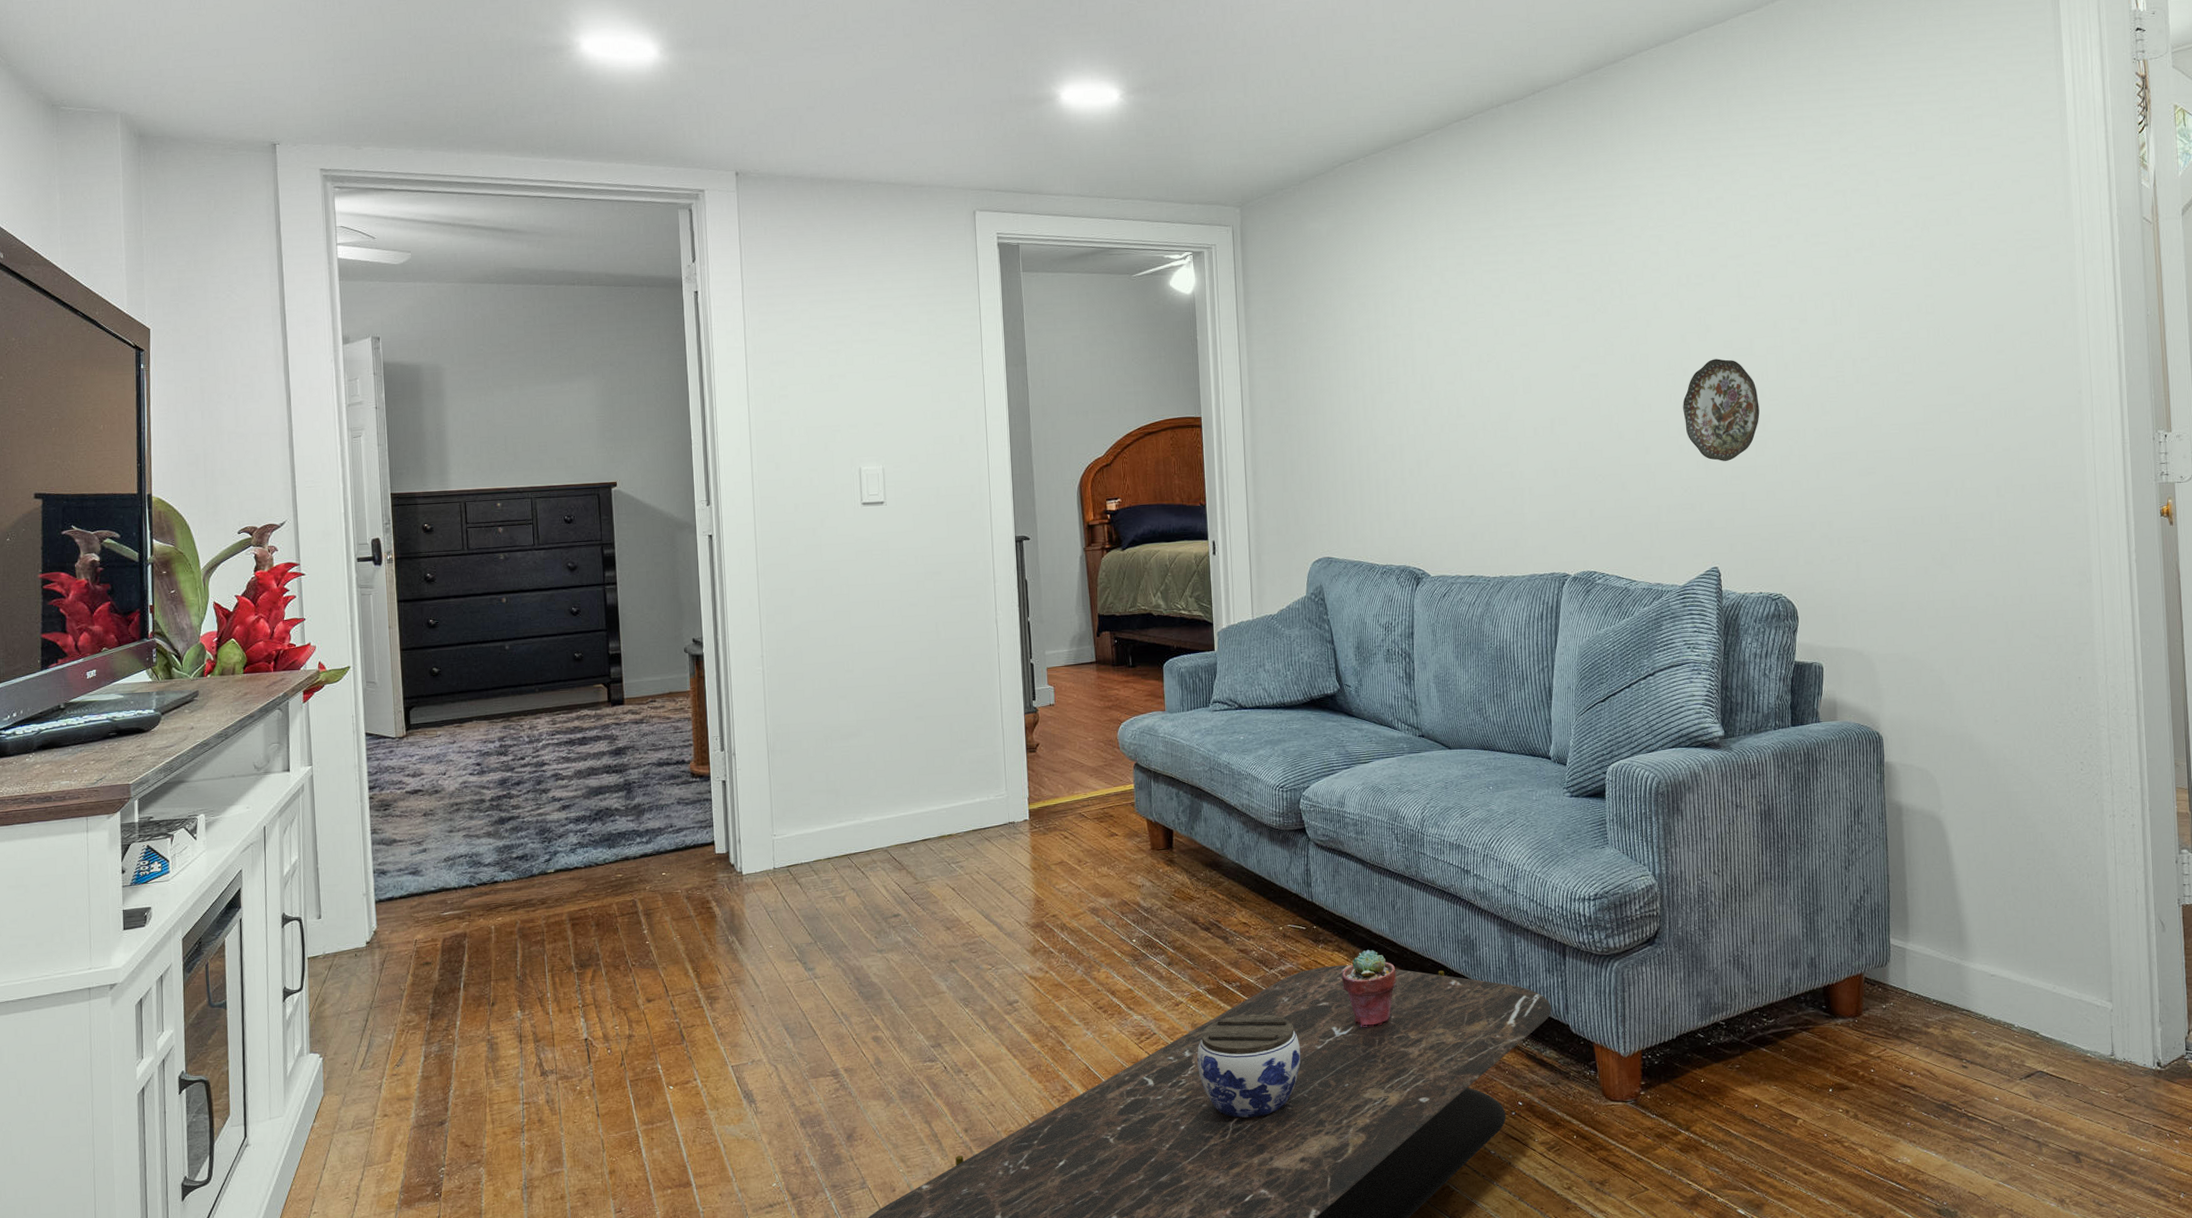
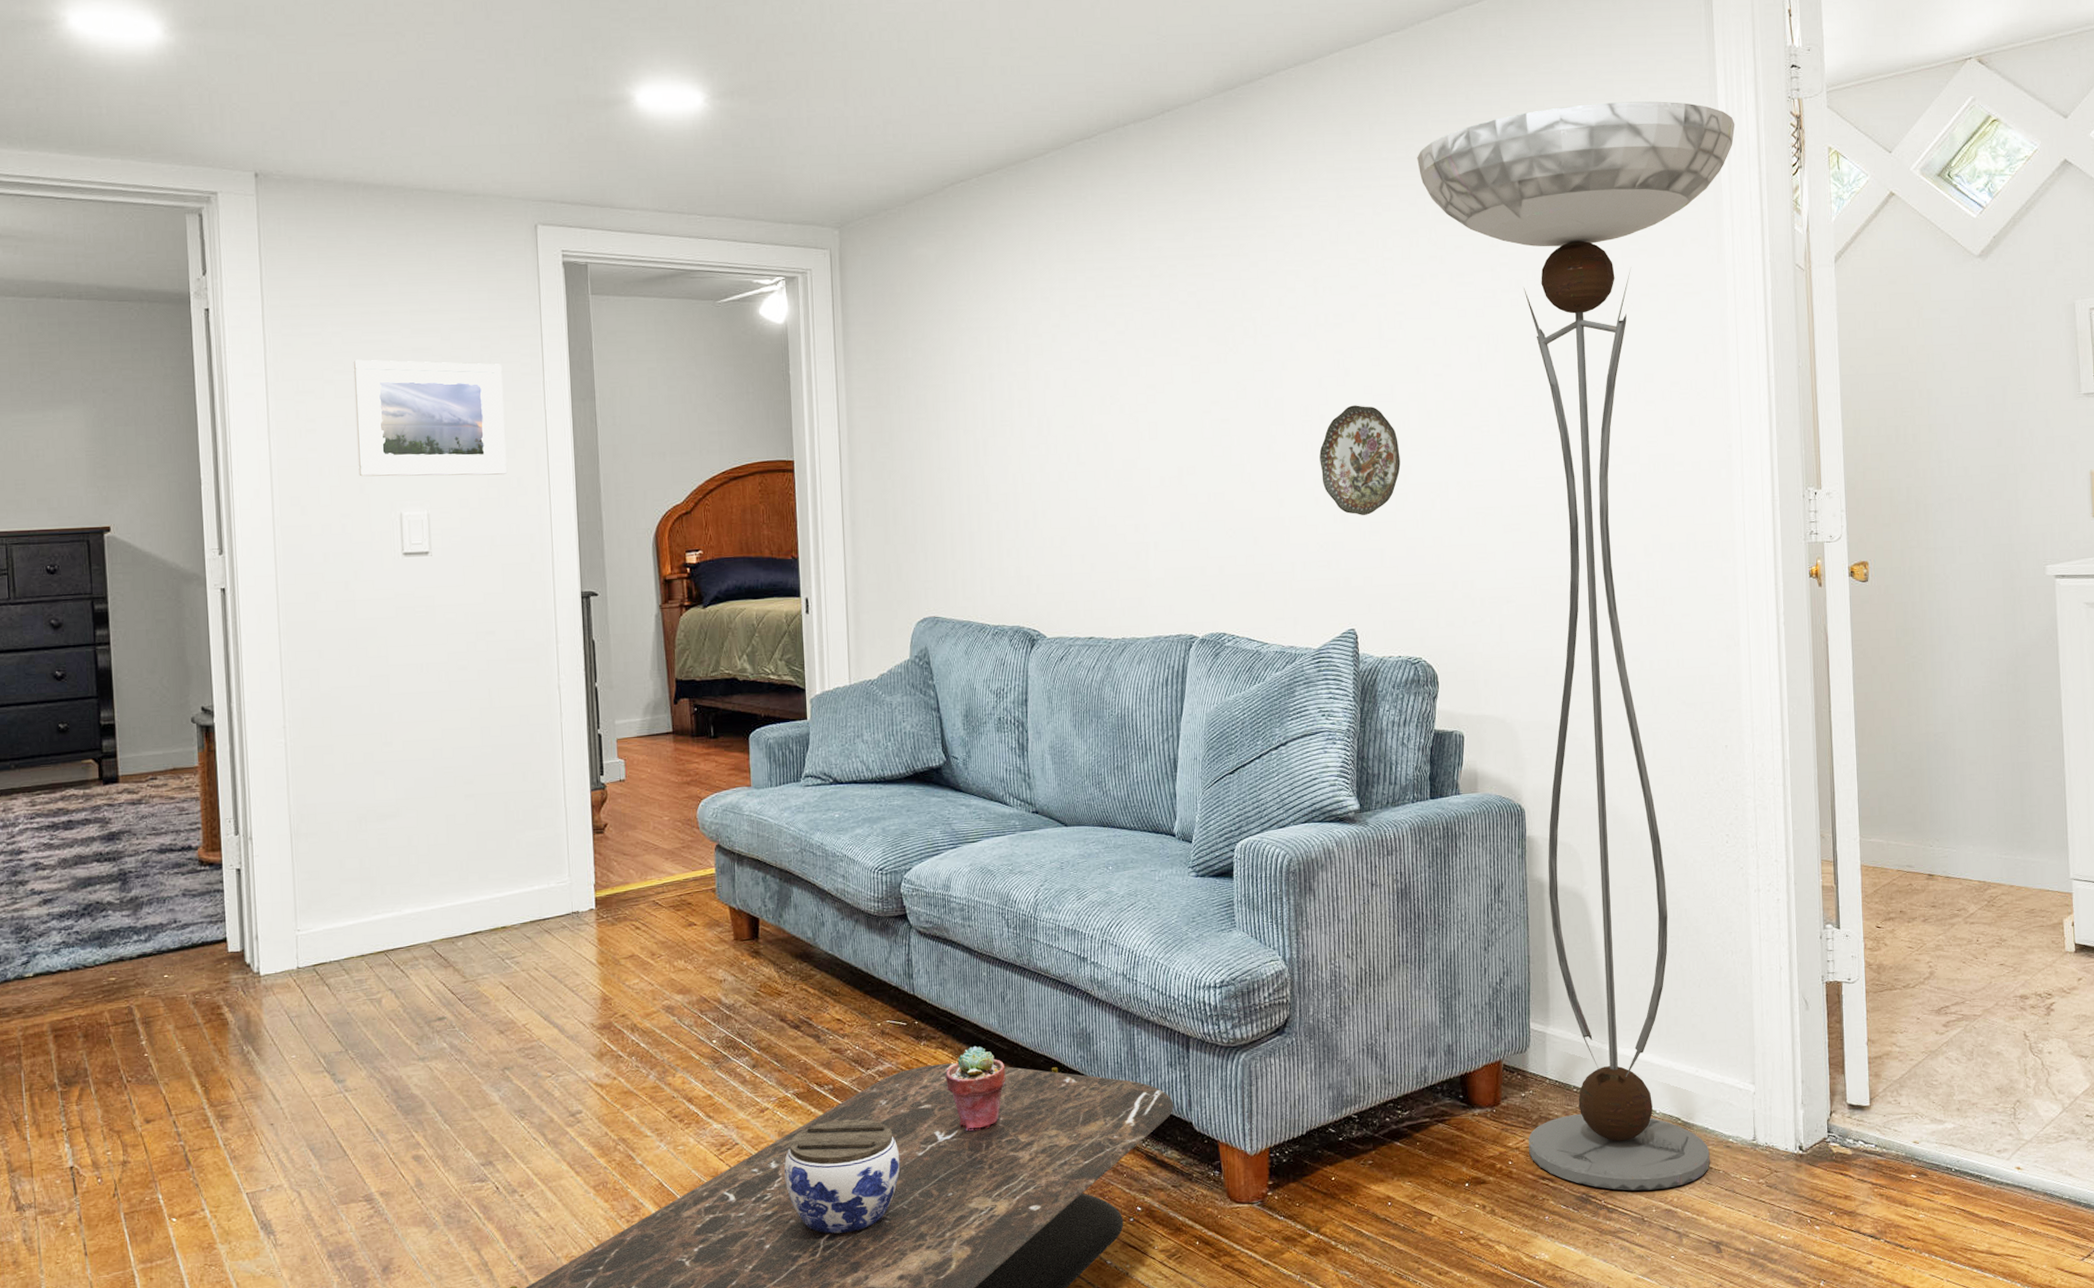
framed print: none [819,333,950,436] -> present [353,359,507,477]
floor lamp: none [1772,67,2081,1101] -> present [1417,101,1735,1191]

